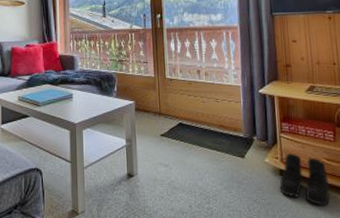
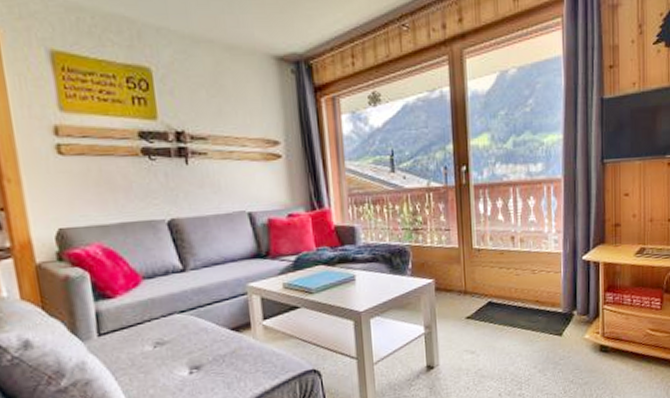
boots: present [279,153,330,205] -> none [599,326,651,379]

